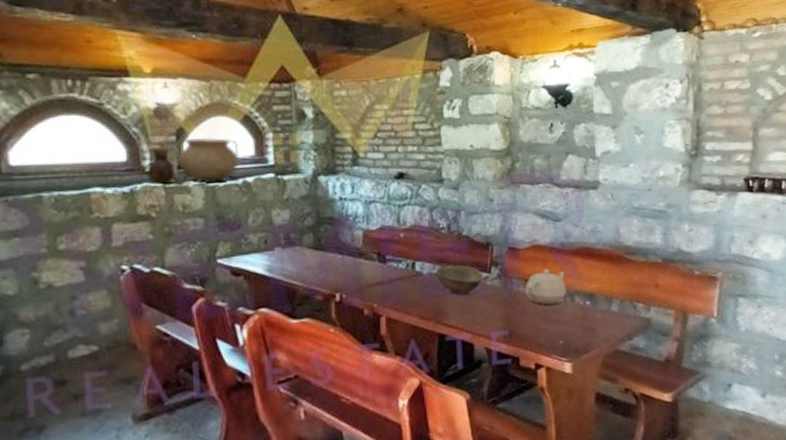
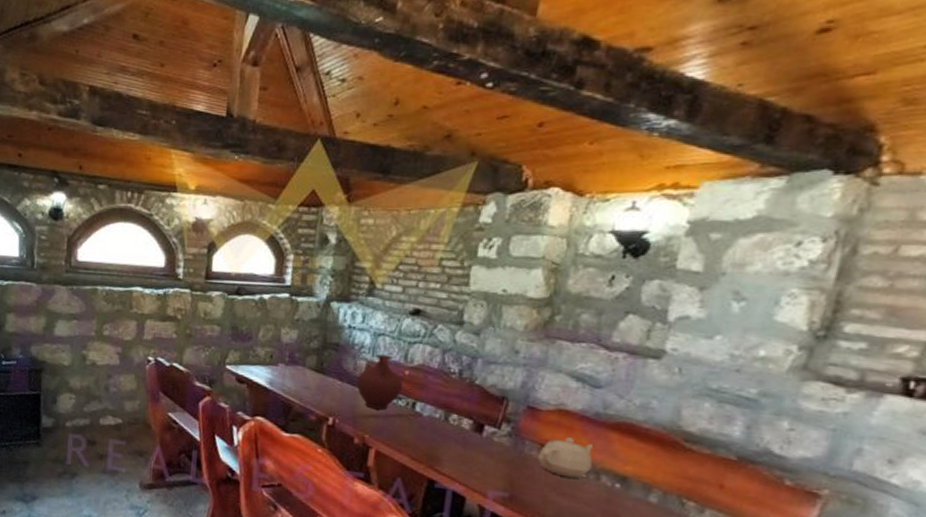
vase: present [146,148,175,184] -> none [179,259,202,291]
ceramic pot: present [177,137,239,183] -> none [206,251,260,295]
ceramic jug: none [356,221,400,277] -> present [356,354,403,410]
bowl: present [435,265,484,294] -> none [436,412,492,445]

